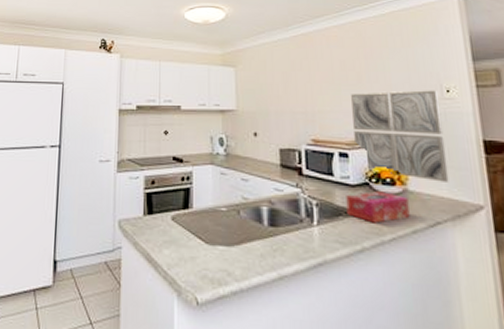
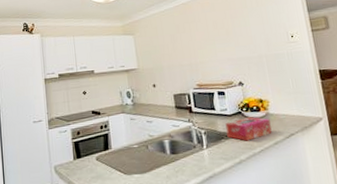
wall art: present [351,90,449,182] -> none [223,37,298,105]

